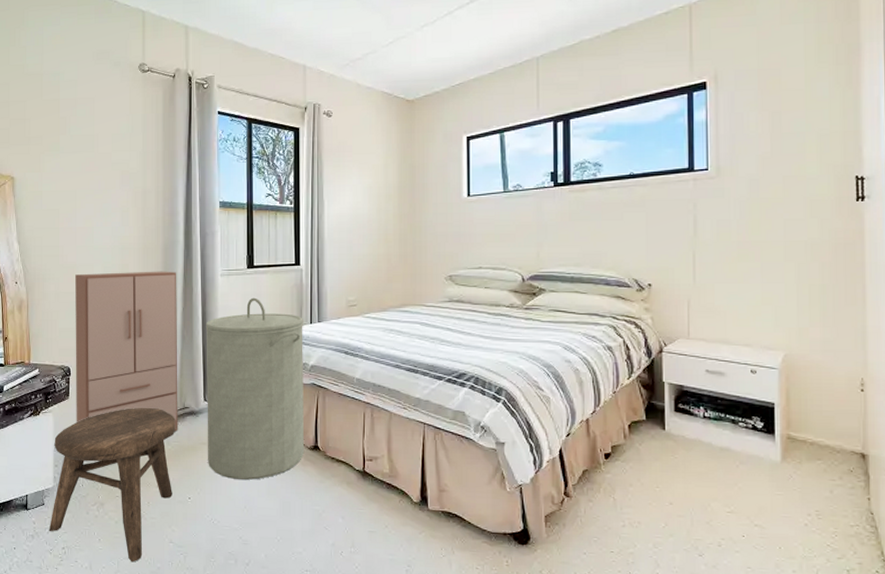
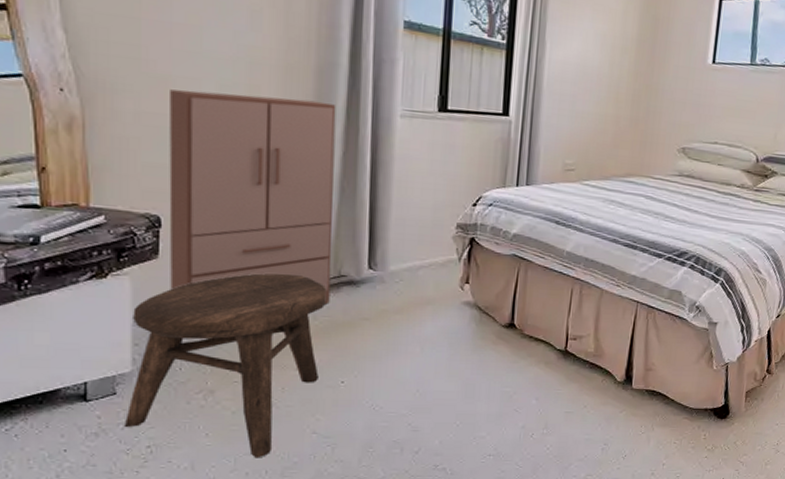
laundry hamper: present [206,297,305,480] -> none [370,148,508,361]

